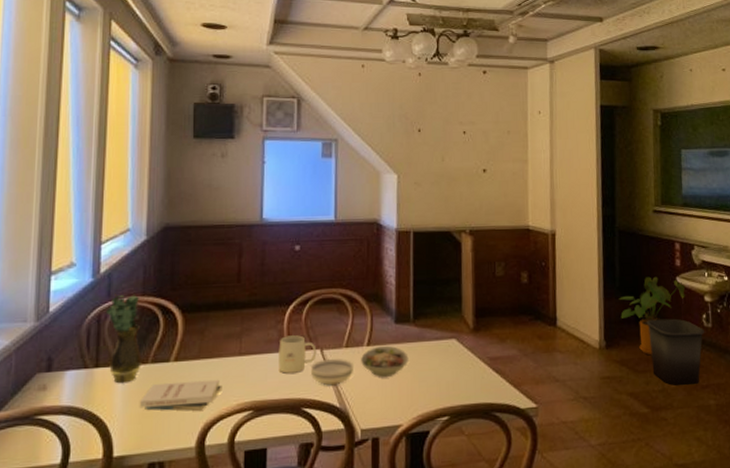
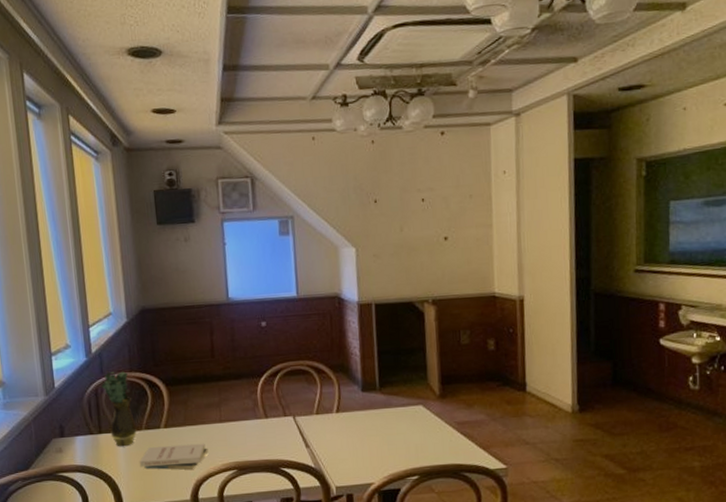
mug: present [278,335,317,374] -> none [254,404,290,438]
bowl: present [310,358,354,386] -> none [285,424,326,449]
salad: present [361,345,409,377] -> none [331,412,377,441]
house plant: present [618,276,685,356] -> none [593,339,669,419]
waste bin: present [646,318,705,386] -> none [624,381,691,448]

